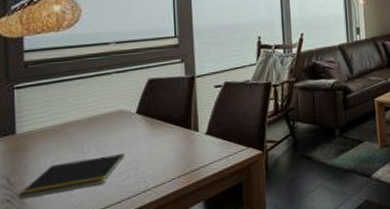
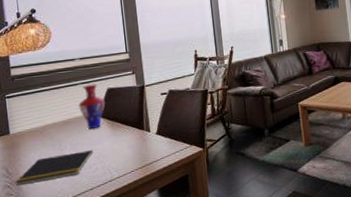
vase: none [110,73,144,128] -> present [79,84,105,129]

